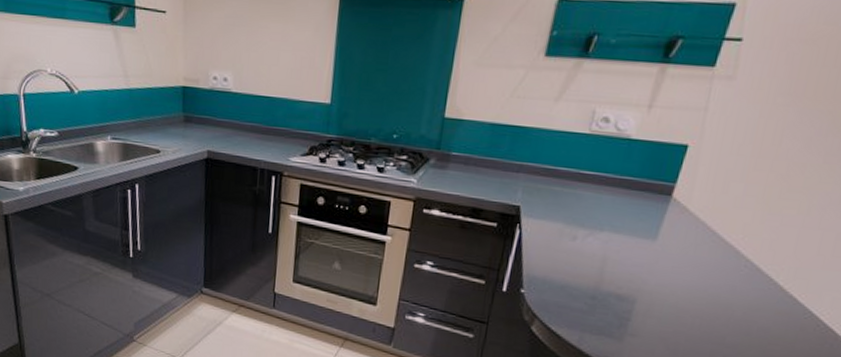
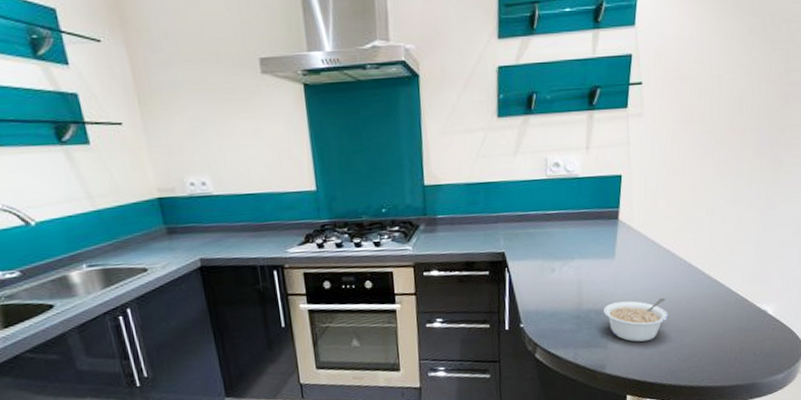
legume: none [628,291,715,347] -> present [604,298,669,342]

